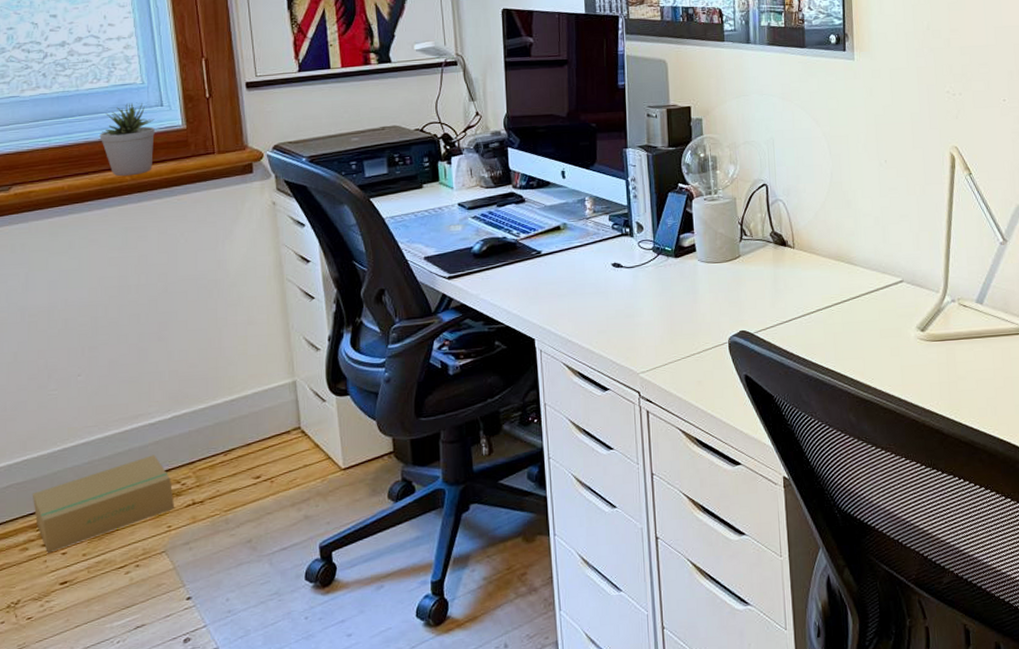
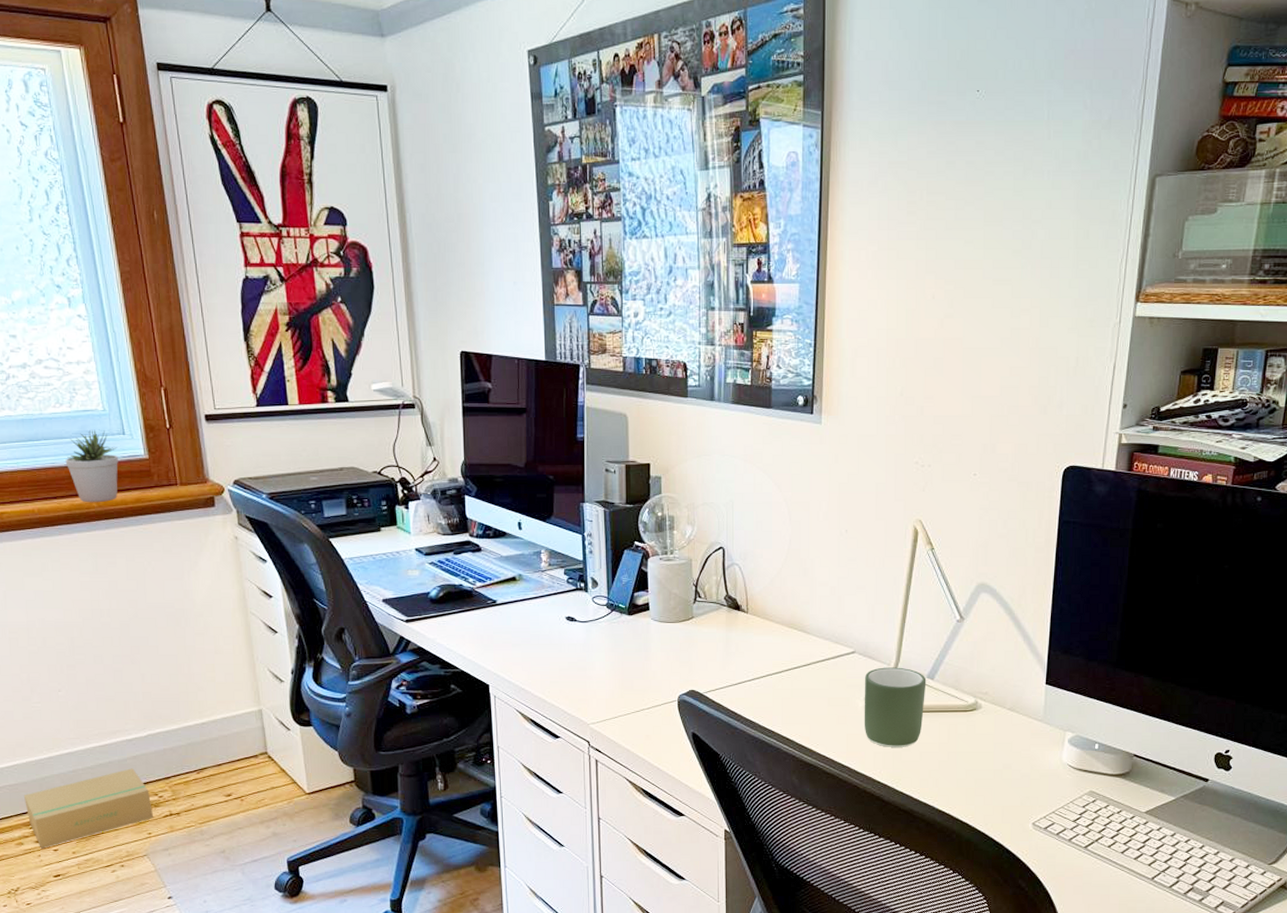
mug: none [915,293,976,377] -> present [864,667,927,747]

